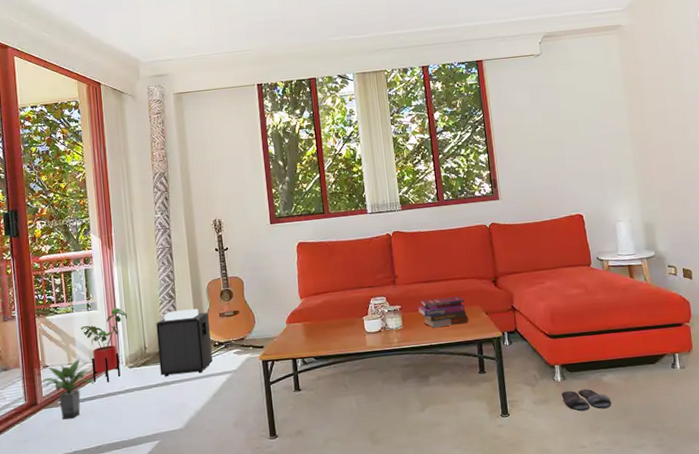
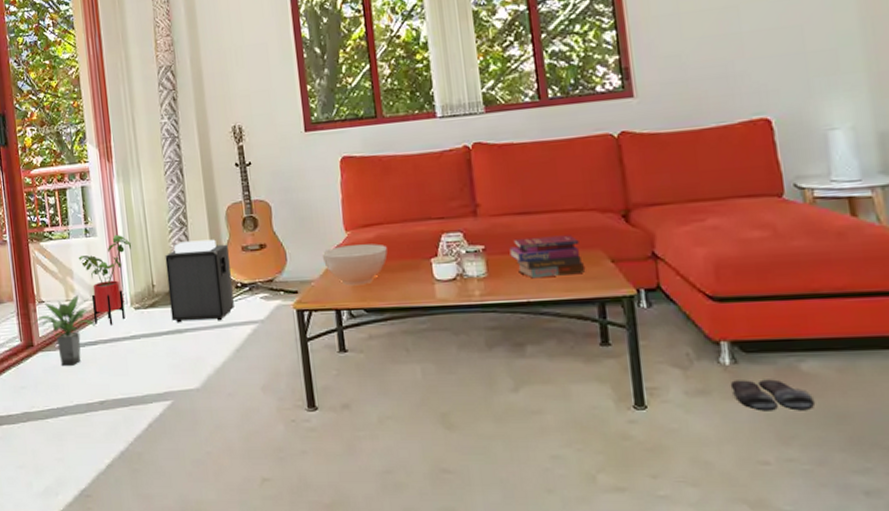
bowl: none [282,307,332,340] -> present [321,244,388,286]

